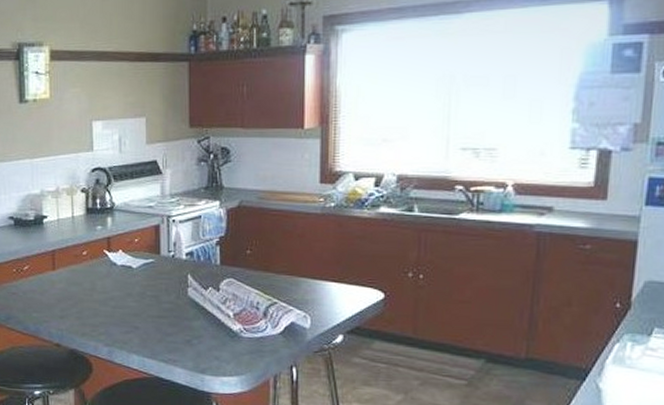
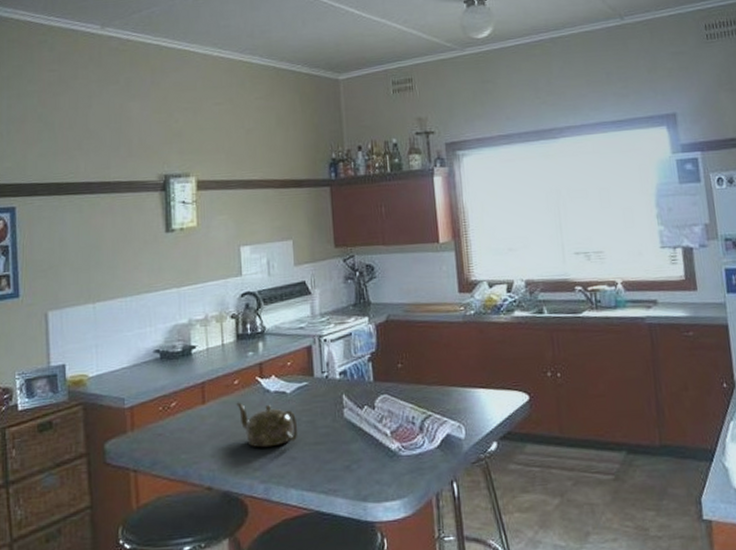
teapot: none [84,271,142,316] -> present [236,402,298,448]

